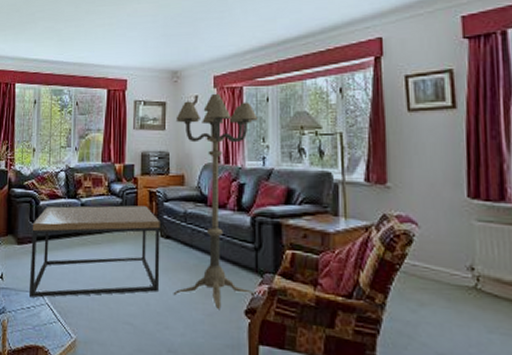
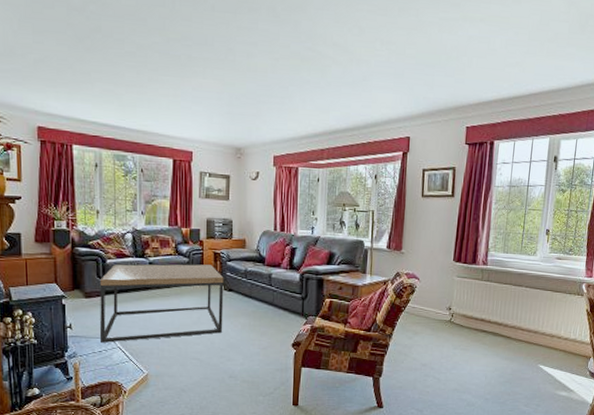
floor lamp: present [173,93,258,311] -> none [234,171,310,345]

